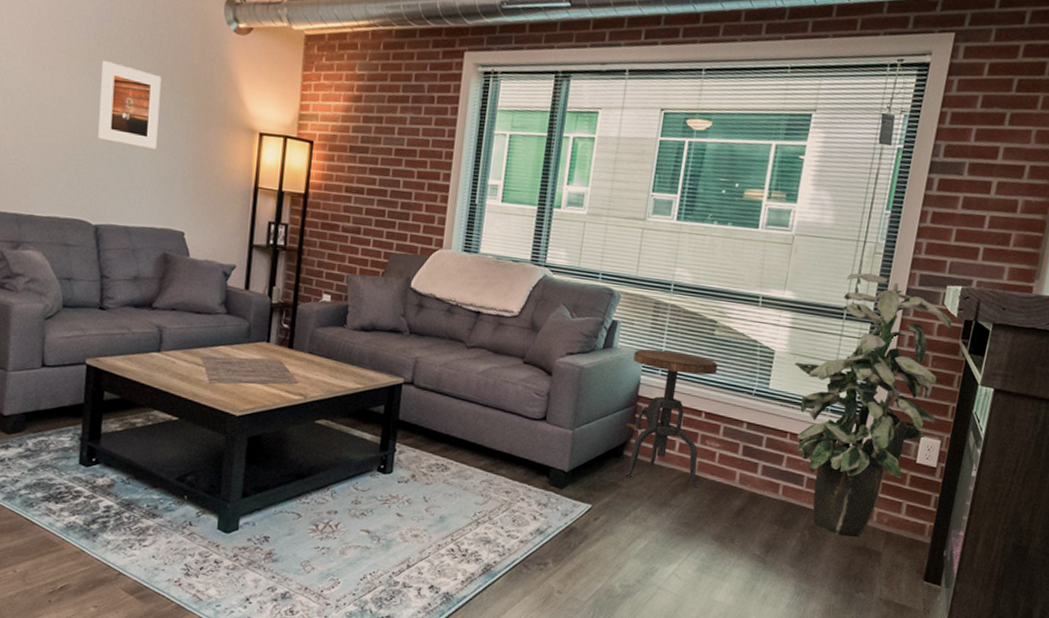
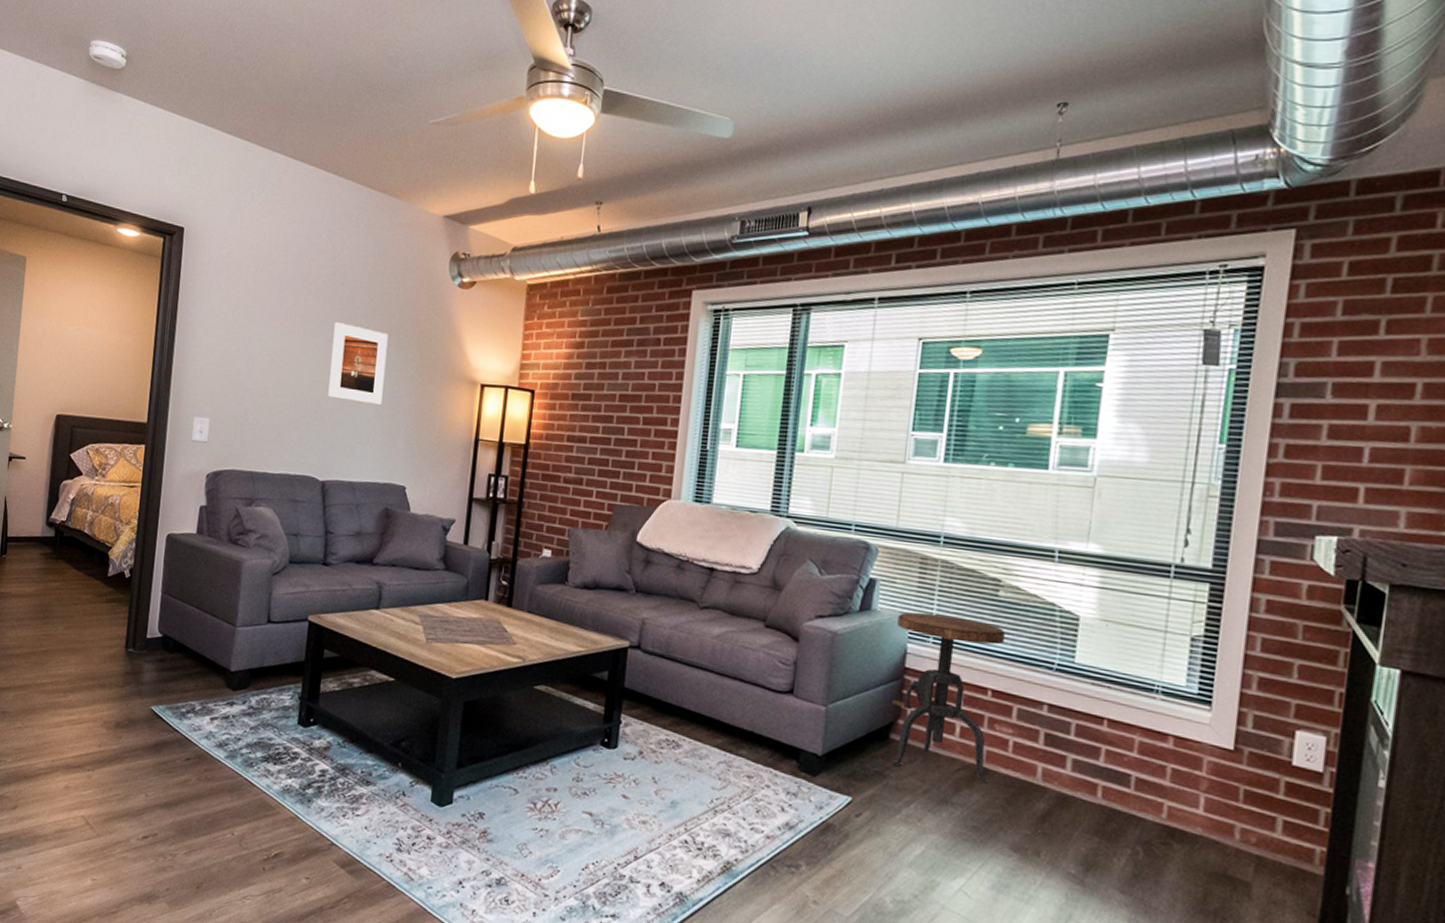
indoor plant: present [794,272,953,538] -> none [1106,520,1328,861]

